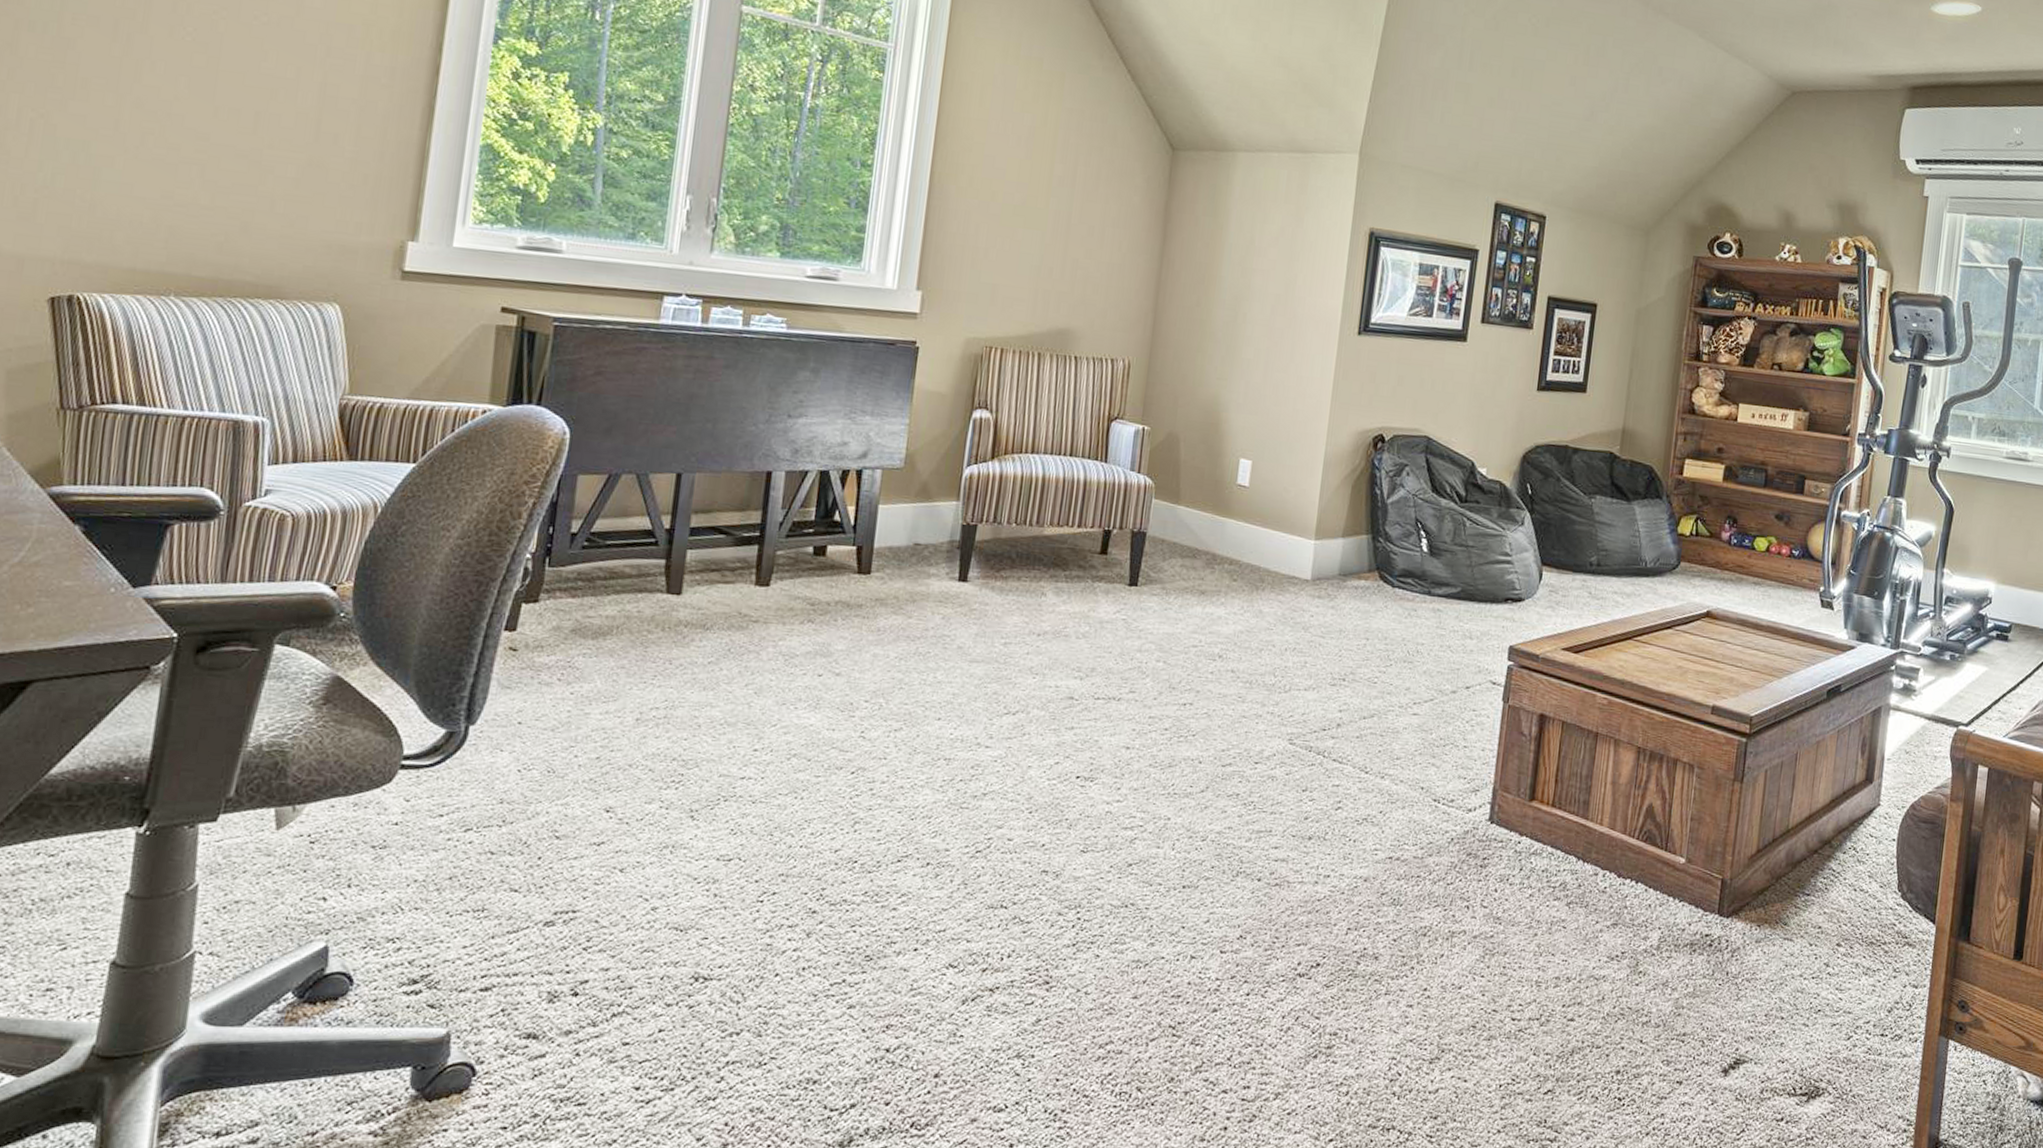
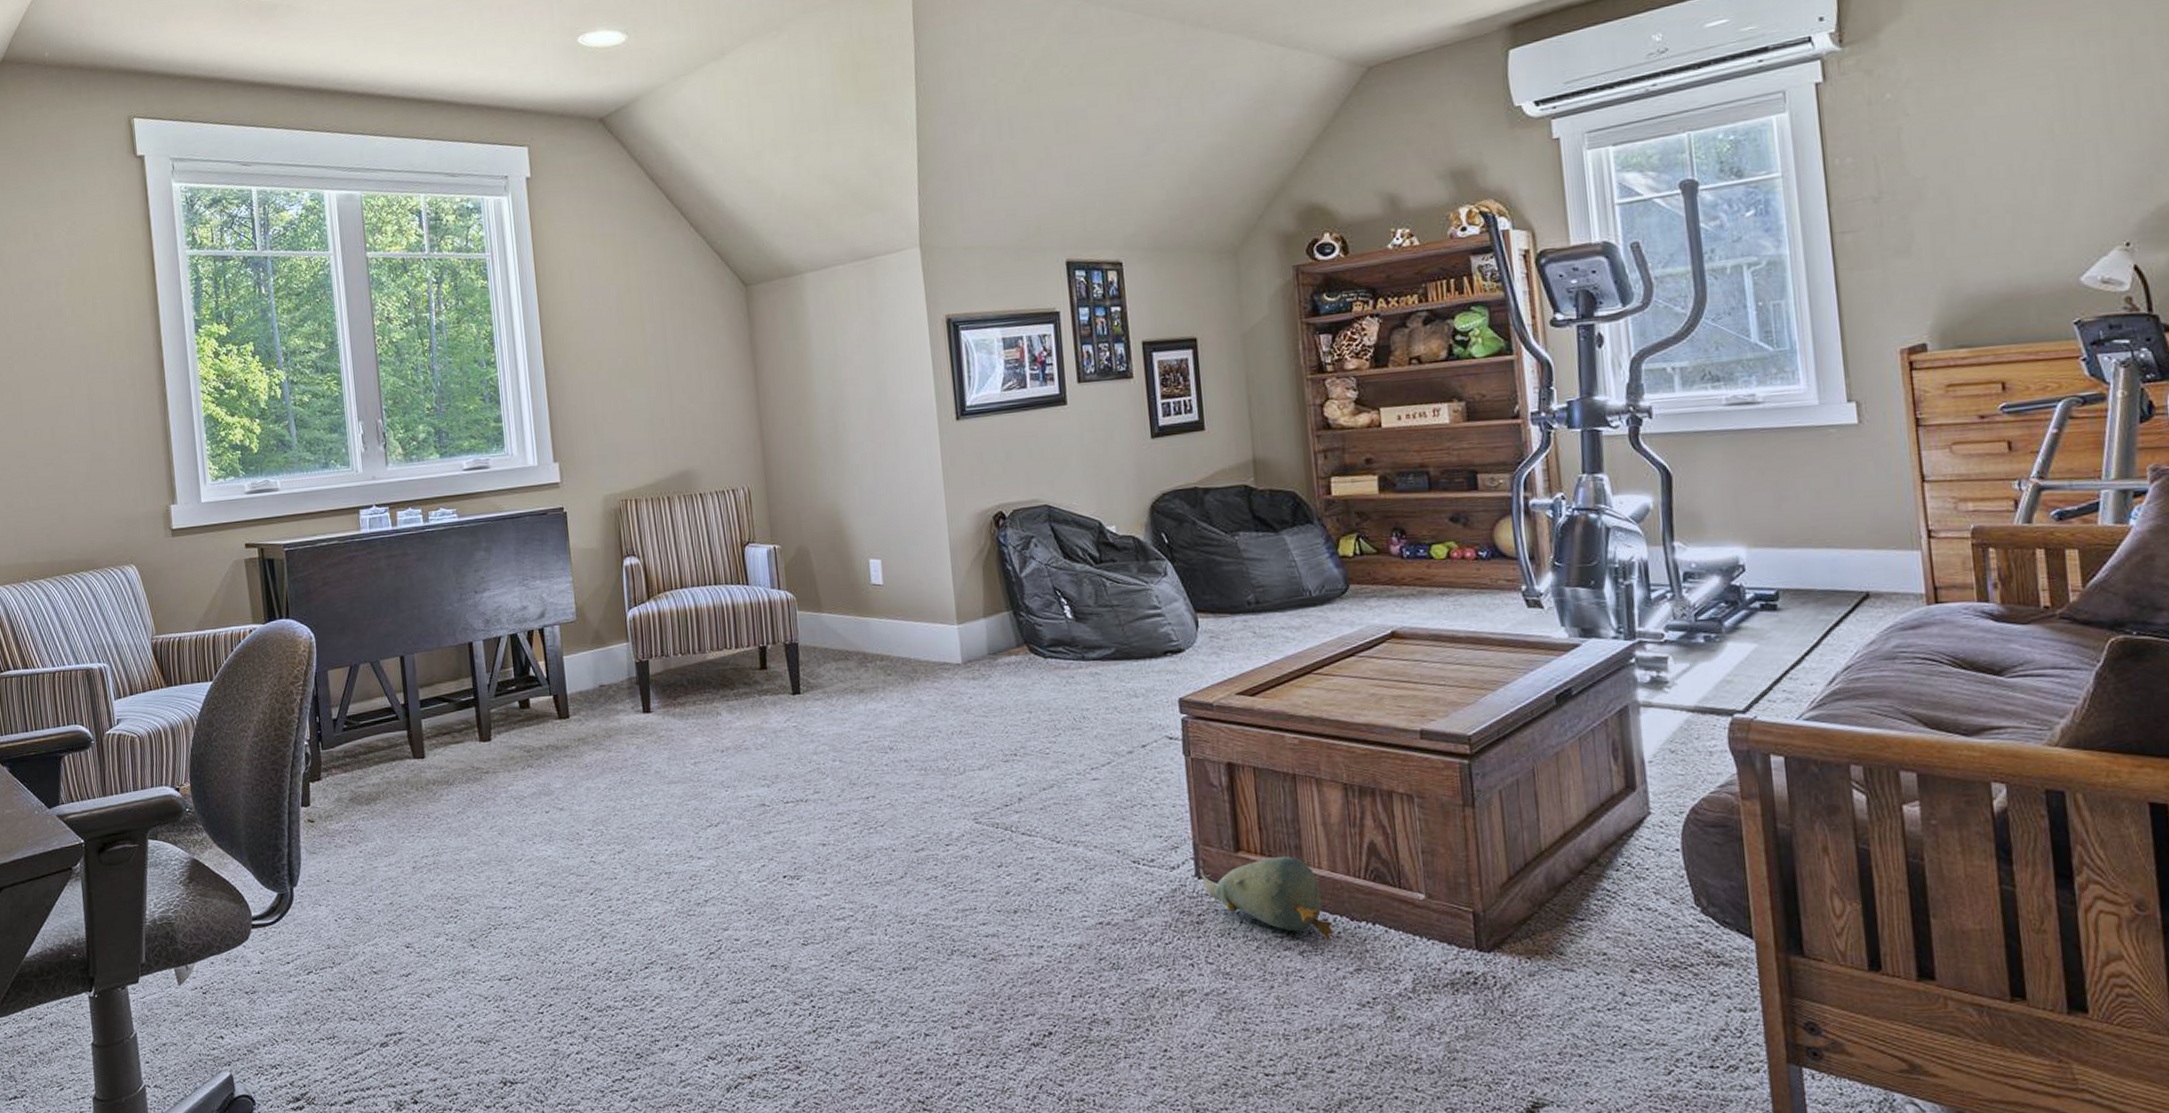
plush toy: none [1493,809,1602,893] -> present [1200,856,1334,939]

